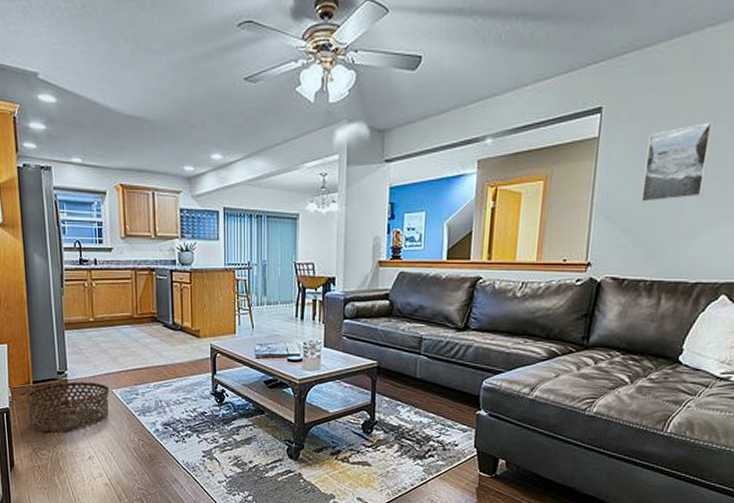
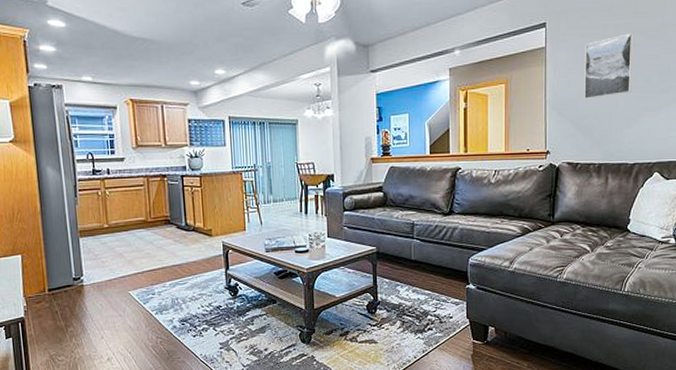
basket: present [26,382,110,432] -> none [41,286,126,337]

